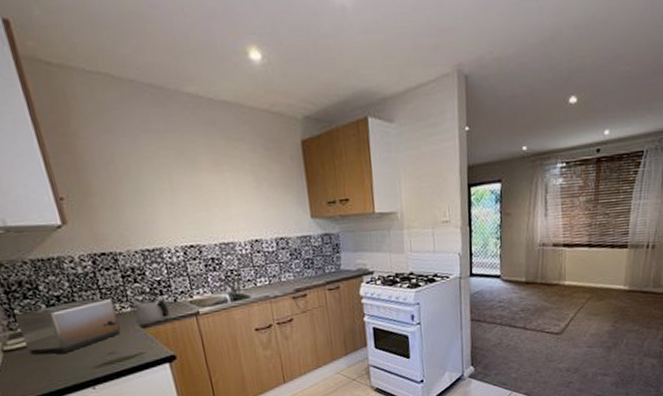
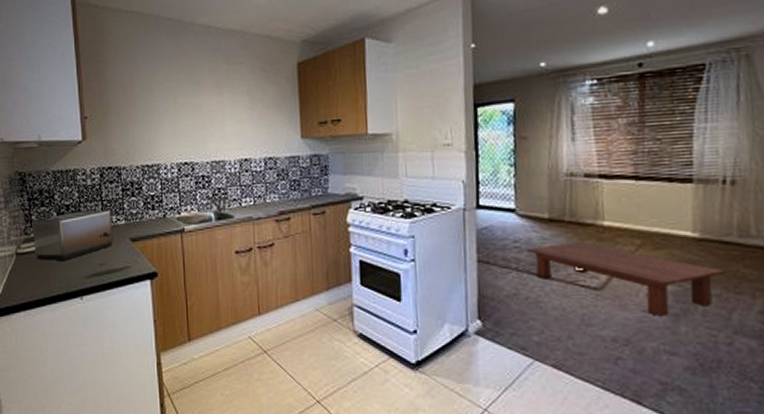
kettle: present [132,290,171,326] -> none [127,204,158,239]
coffee table: none [508,299,642,351] -> present [526,243,725,318]

